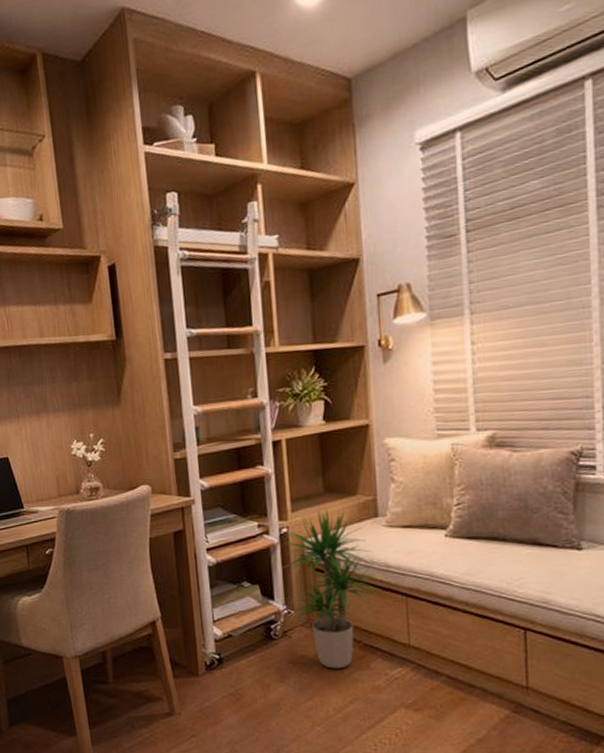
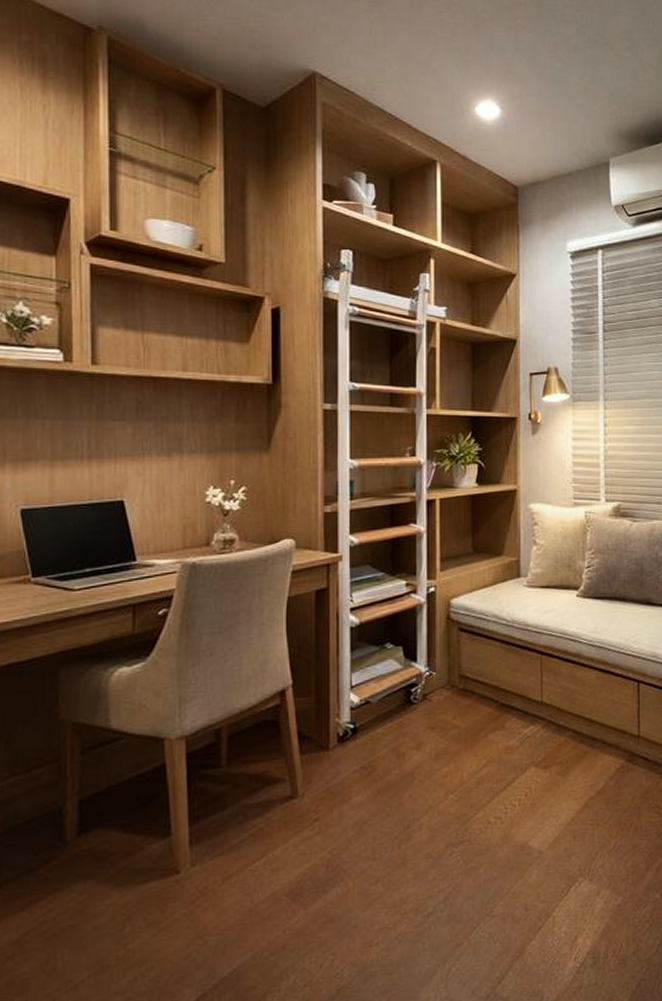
potted plant: present [282,508,381,669] -> none [427,567,519,731]

